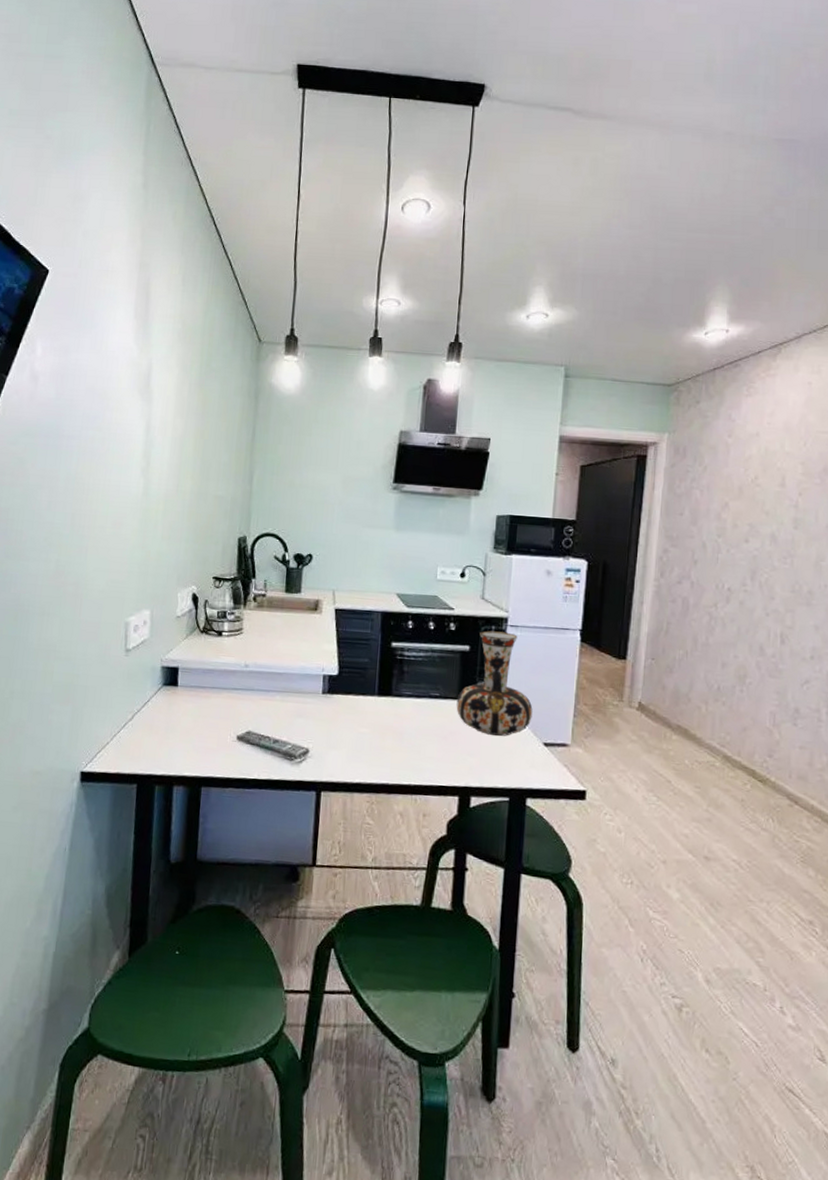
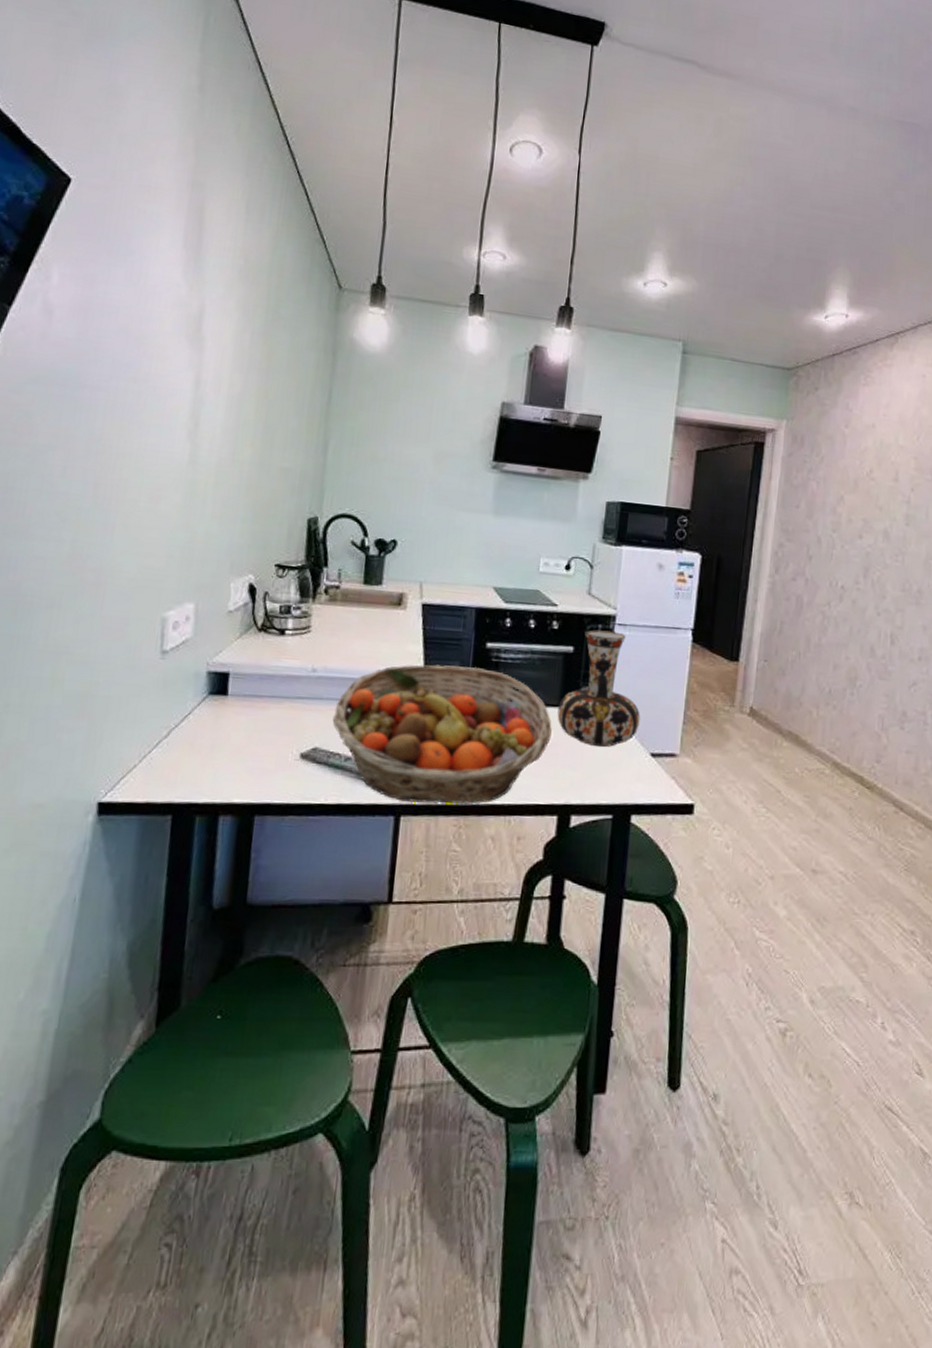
fruit basket: none [262,661,452,784] -> present [332,664,552,805]

